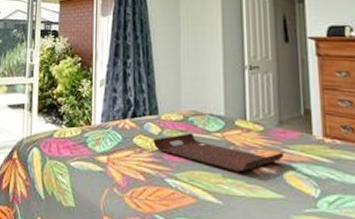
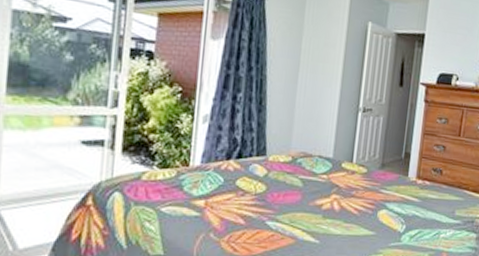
serving tray: present [153,133,284,172] -> none [257,175,381,213]

